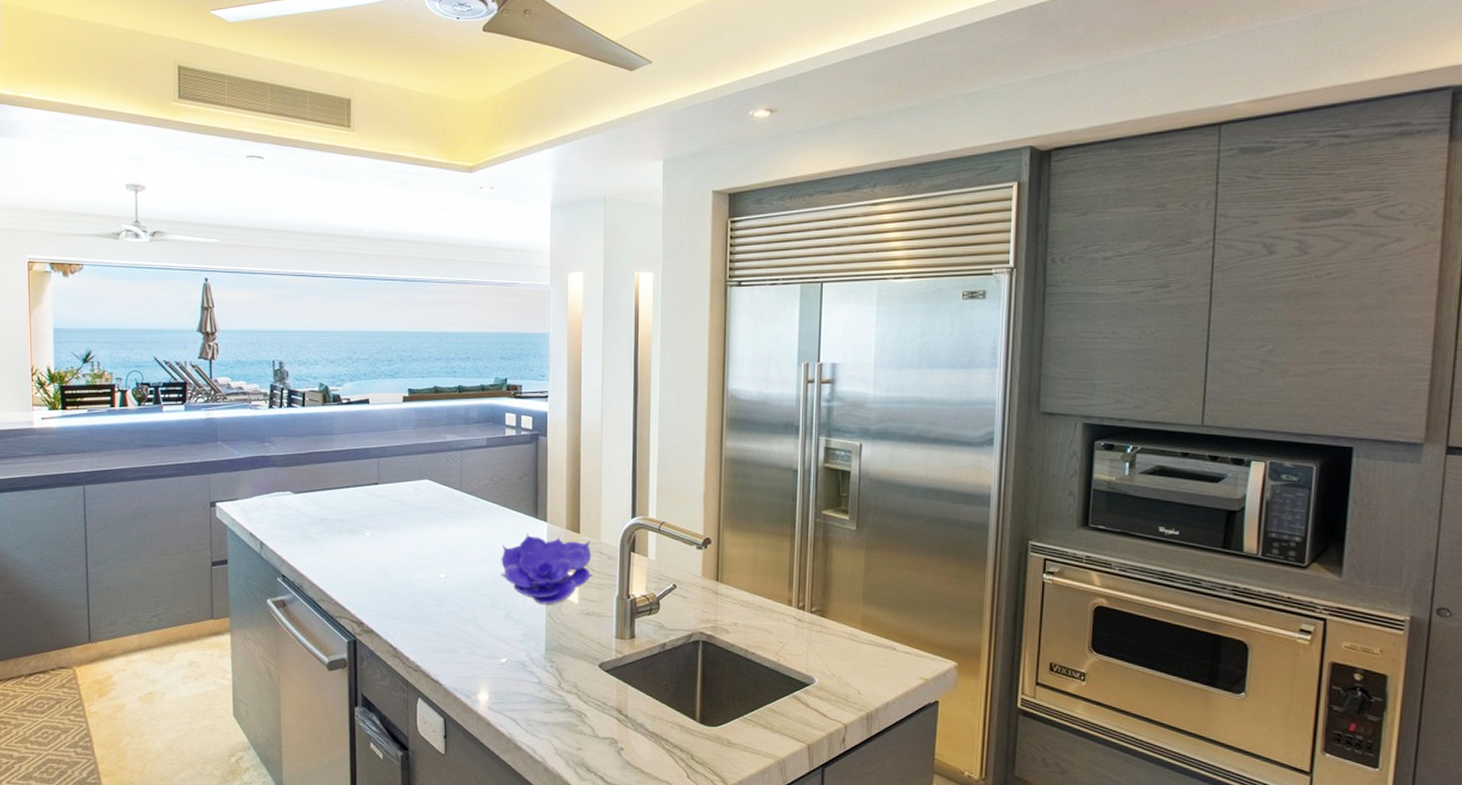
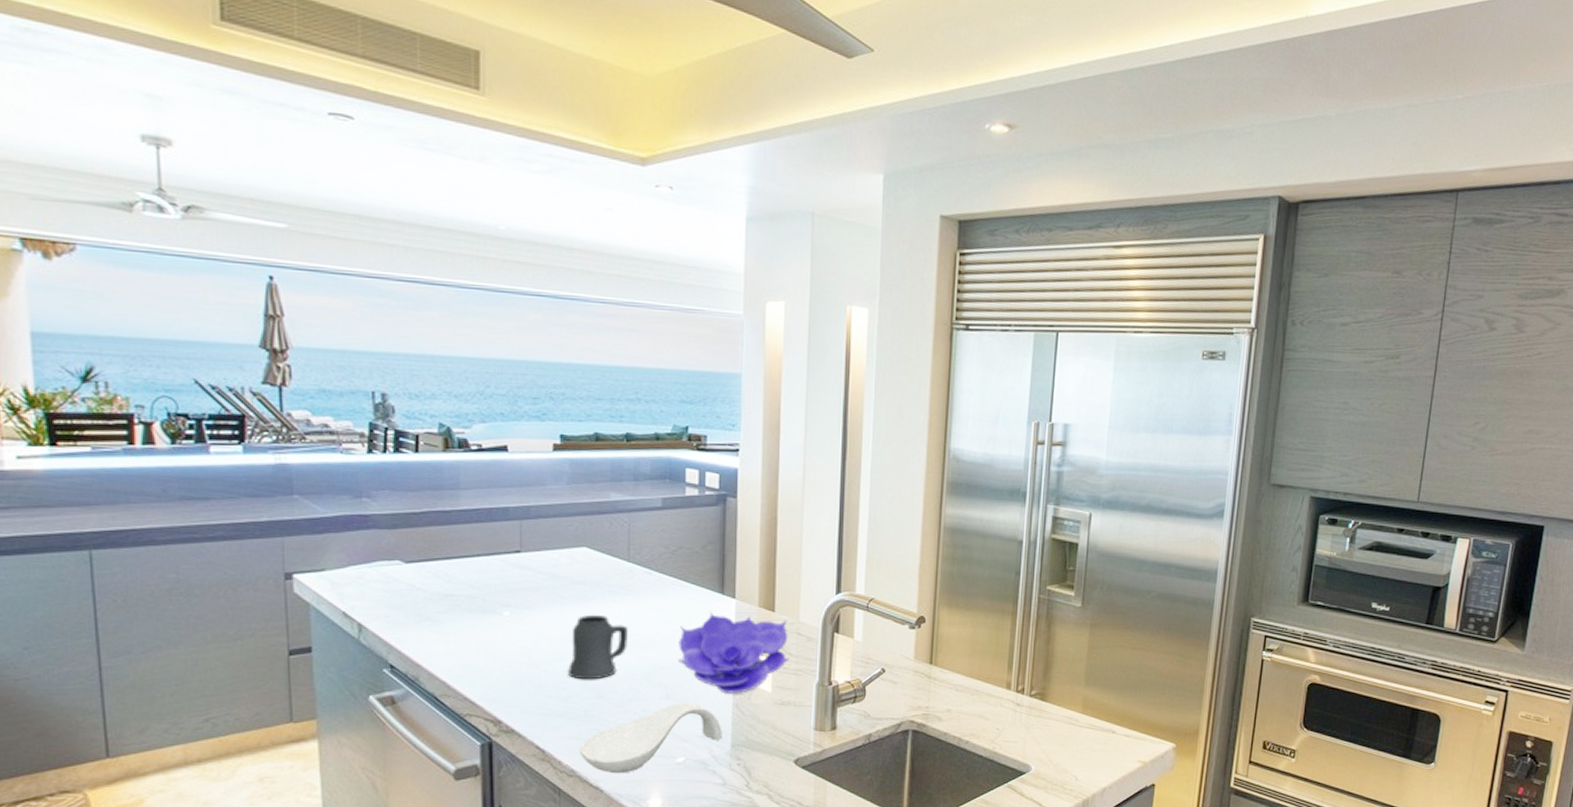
mug: none [414,535,461,590] -> present [568,614,628,680]
spoon rest: none [423,610,538,671] -> present [579,702,722,774]

